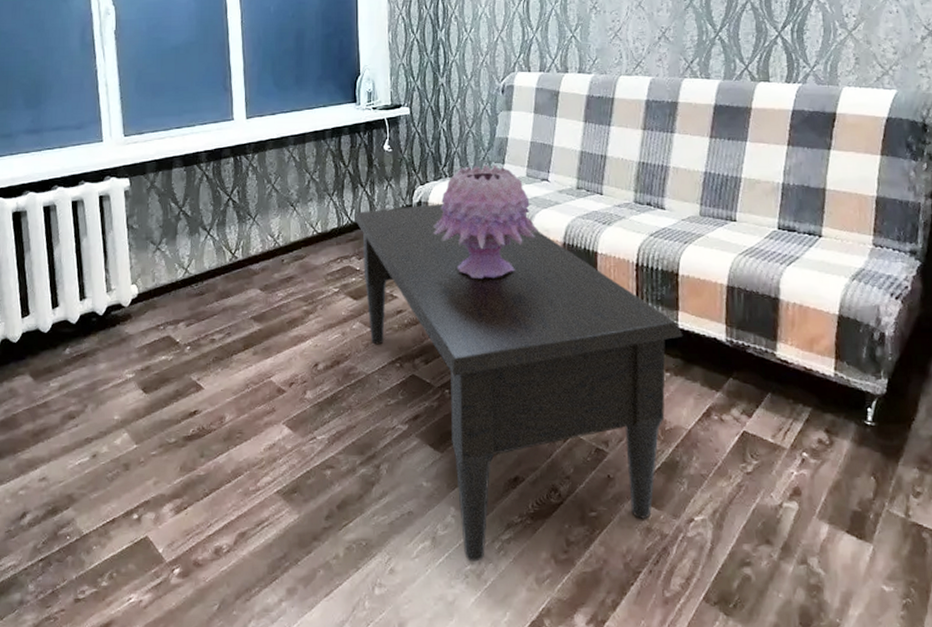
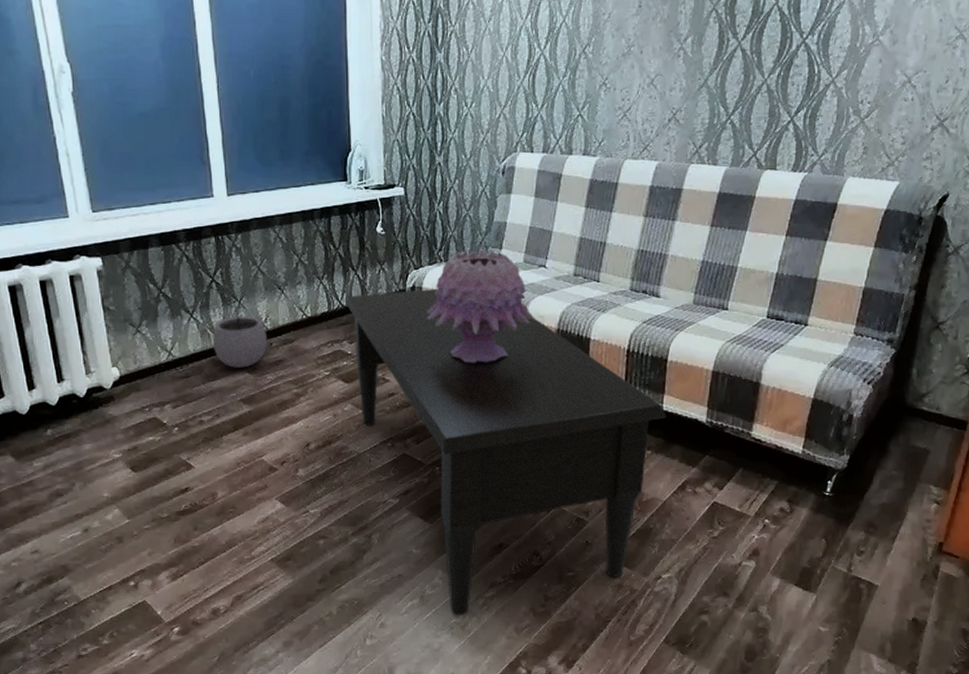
plant pot: none [227,220,279,285] -> present [212,303,268,368]

